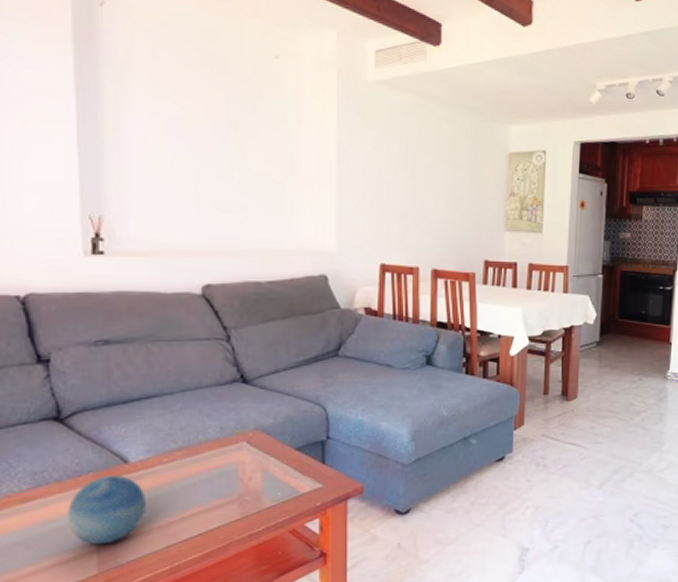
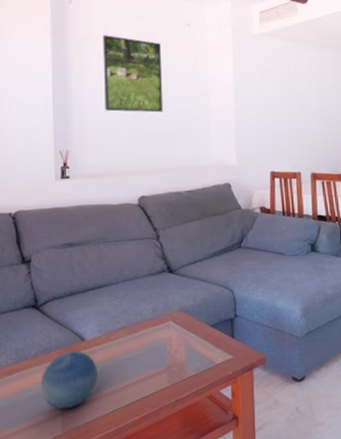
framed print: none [151,58,239,175] -> present [102,35,163,113]

